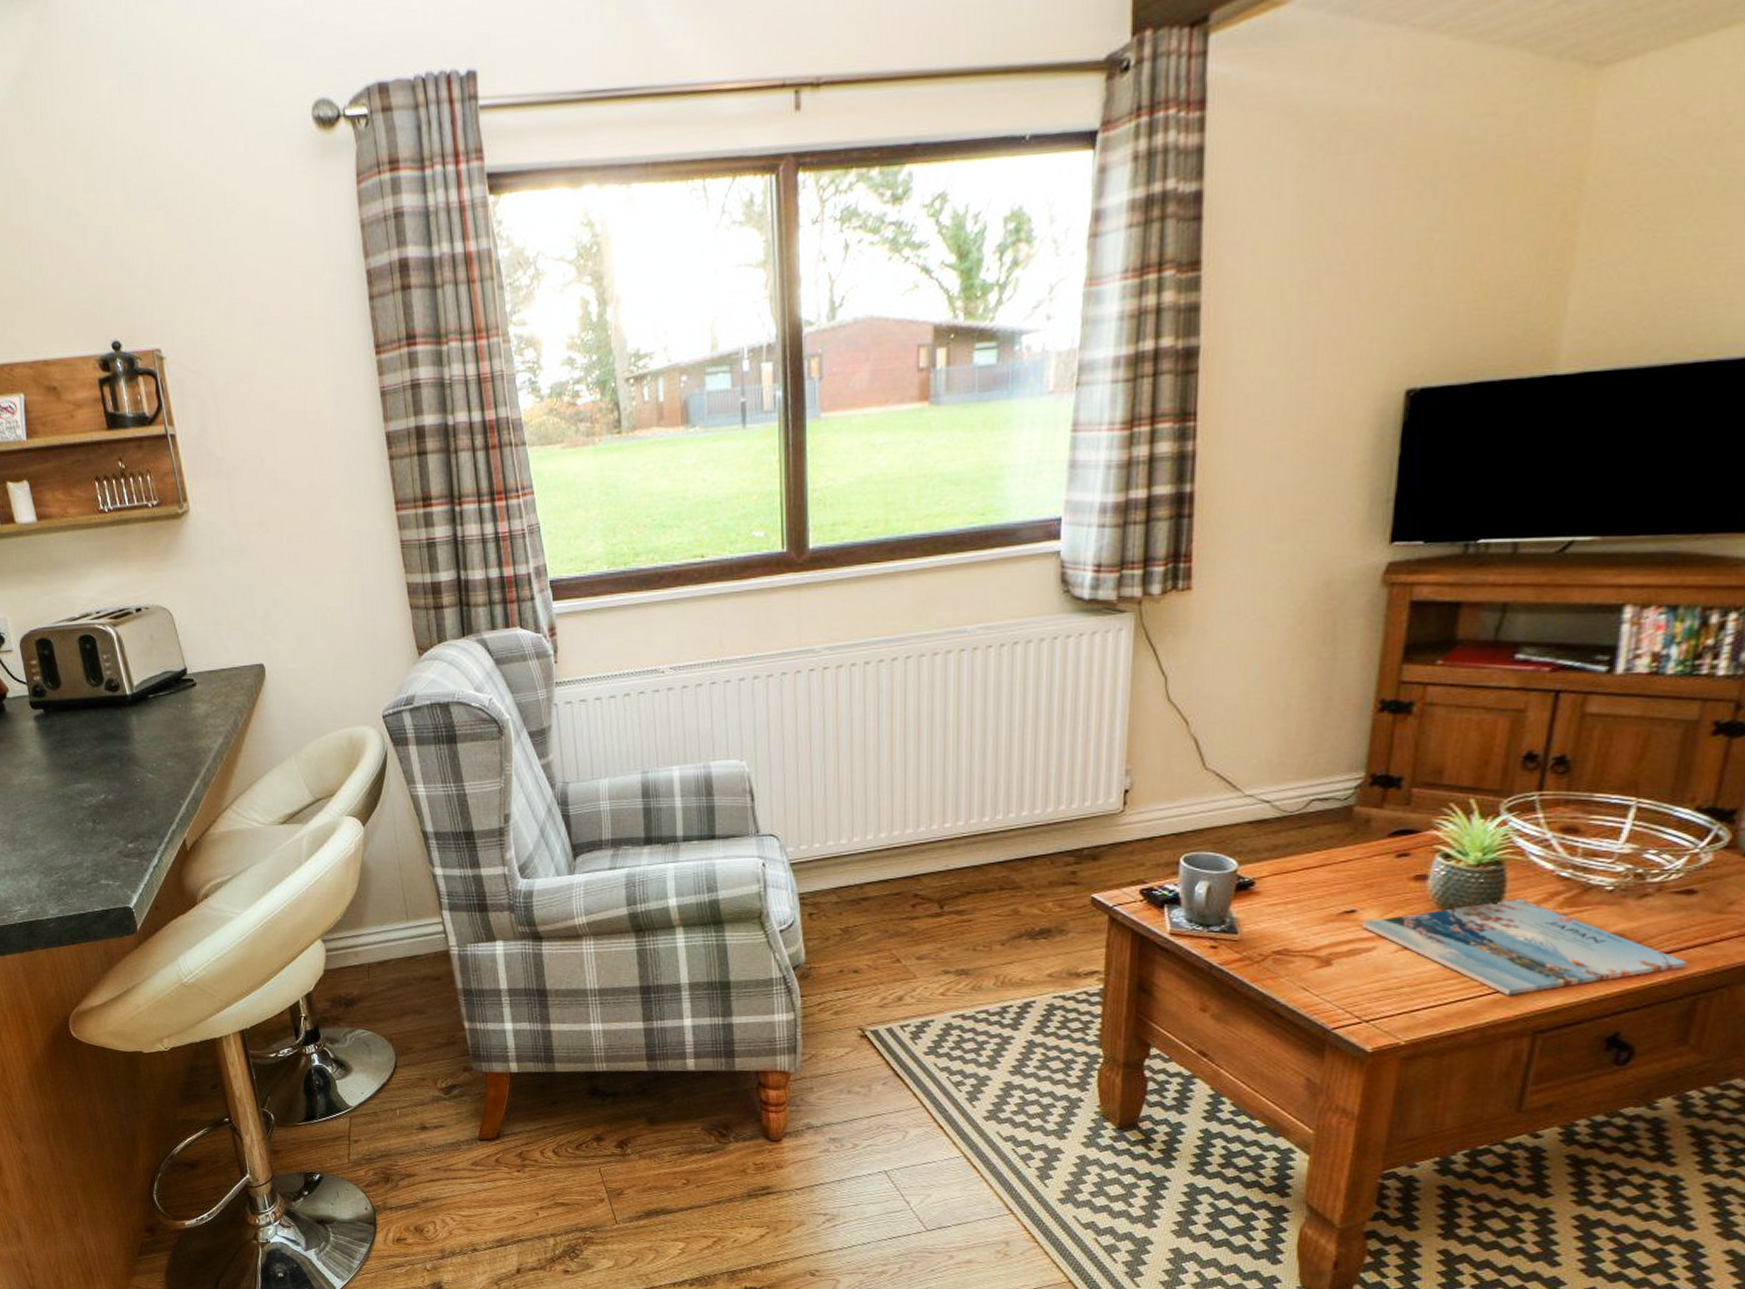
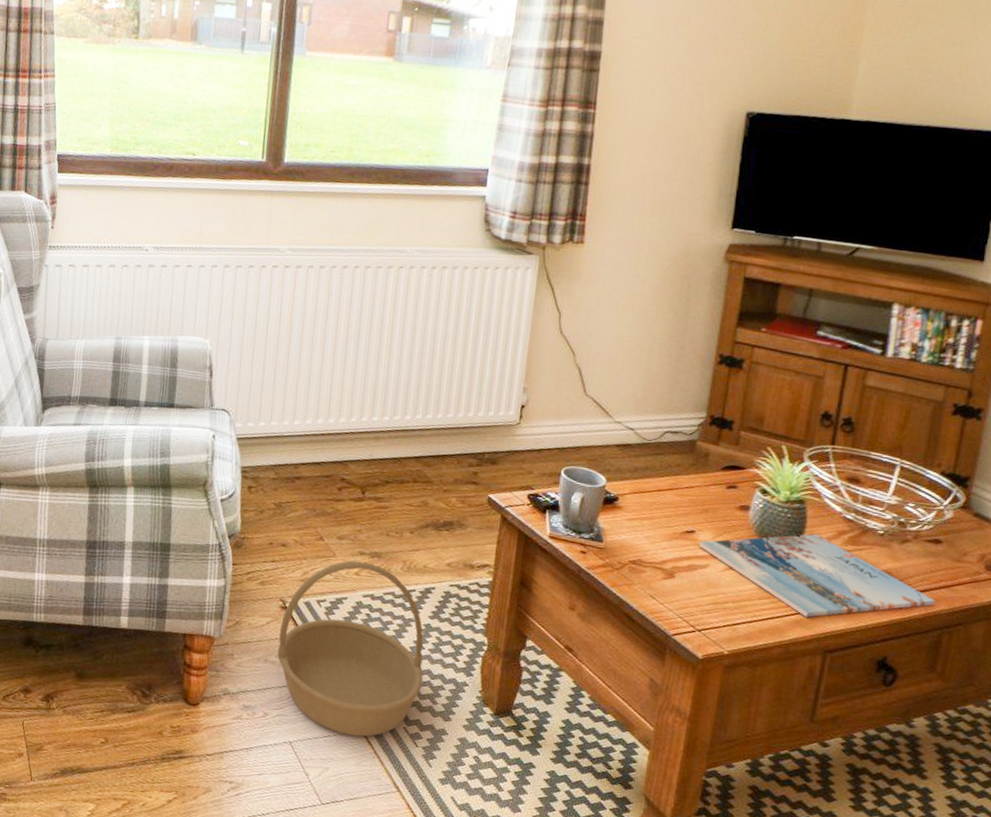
basket: none [860,980,1030,1161] -> present [277,560,424,737]

